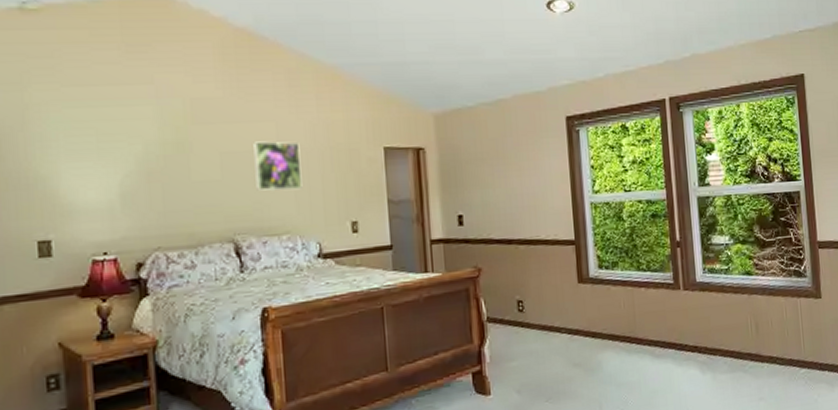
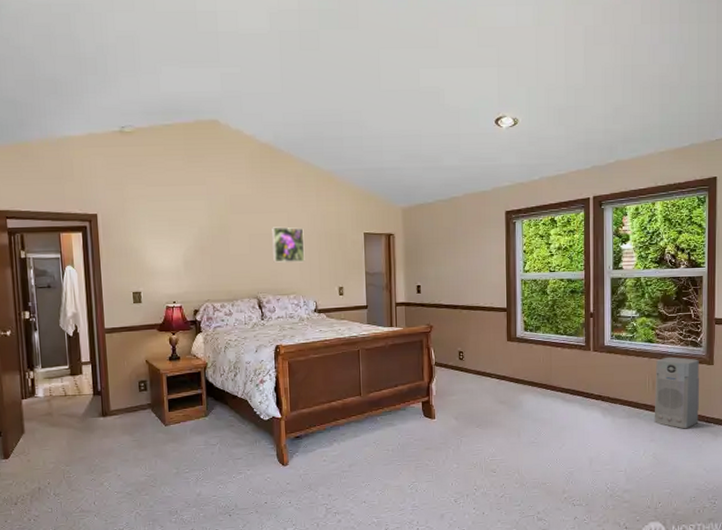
air purifier: none [757,291,812,381] -> present [654,356,700,429]

